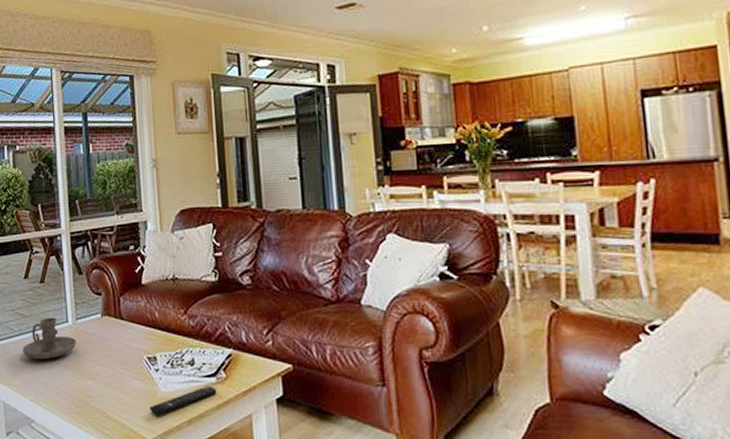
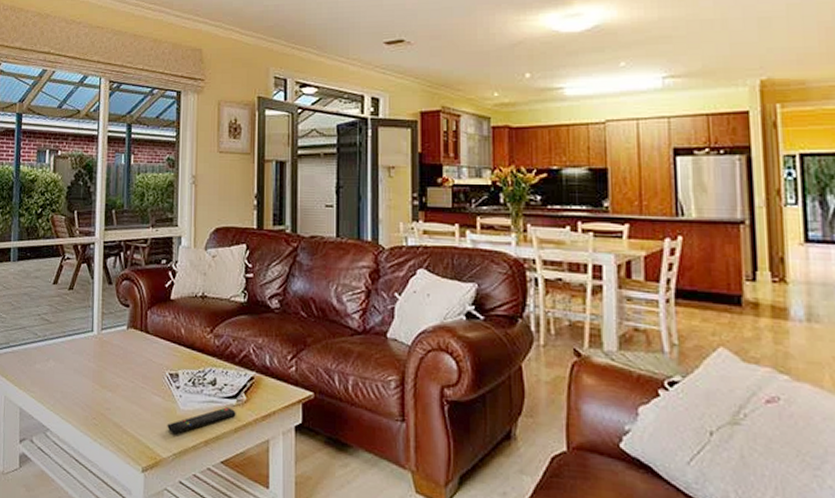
candle holder: present [22,317,76,359] -> none [44,325,100,368]

